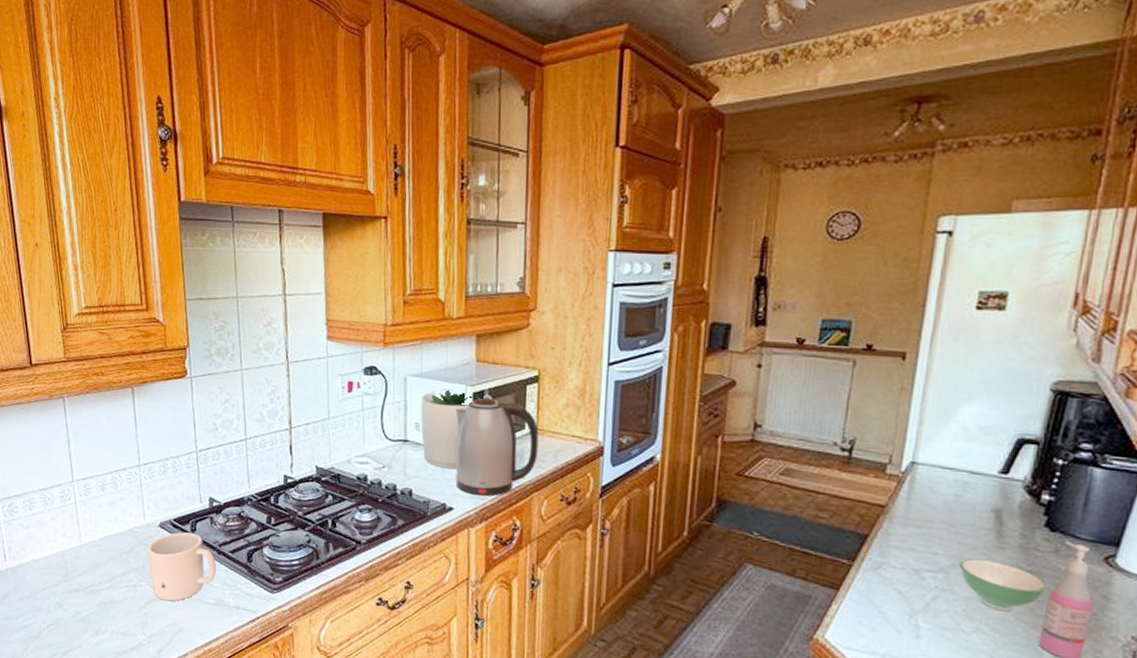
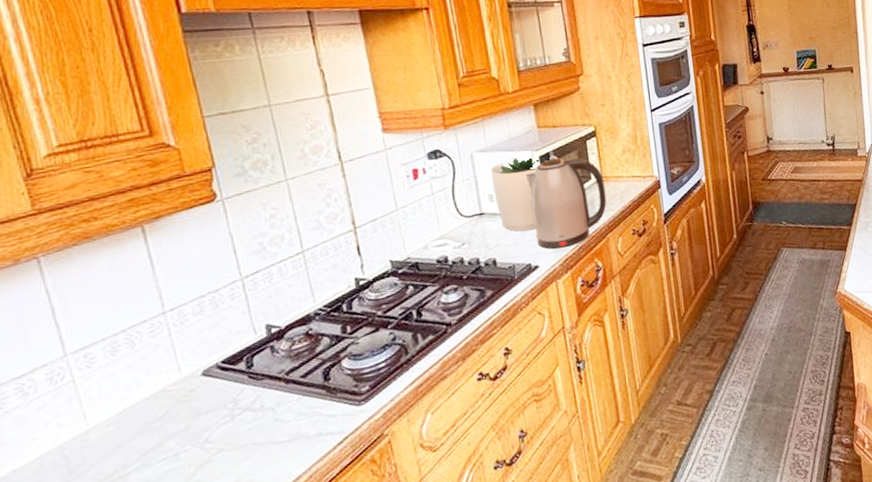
mug: present [147,532,216,602] -> none [188,369,286,459]

